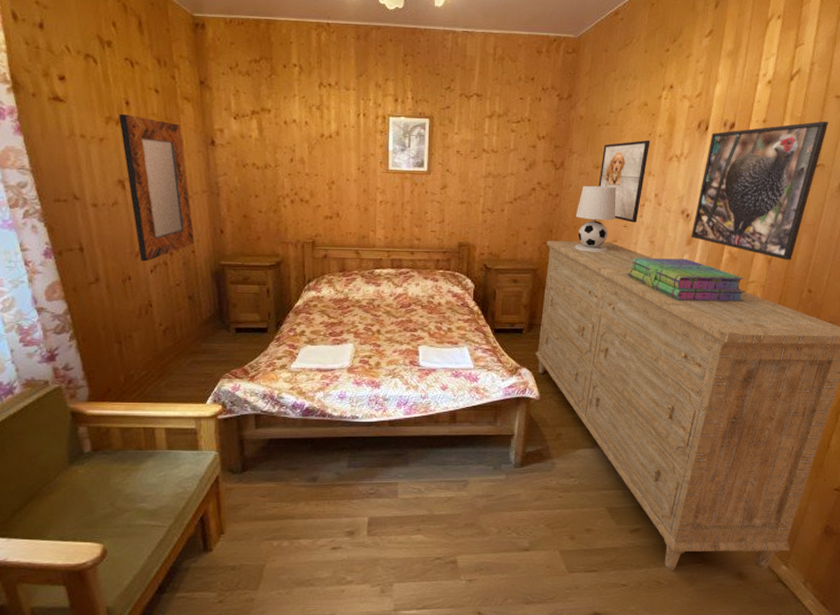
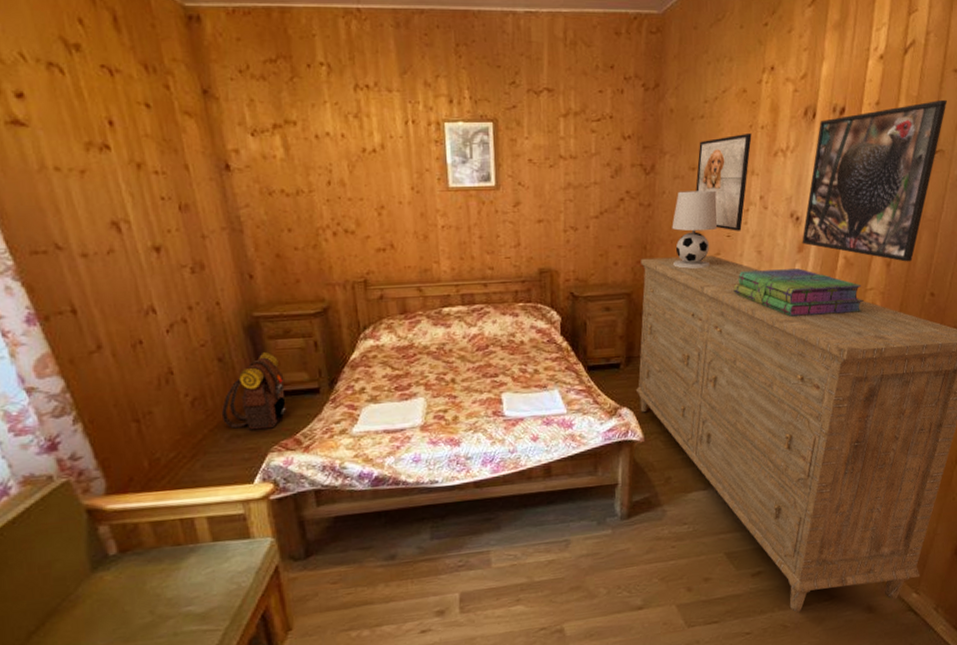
home mirror: present [119,113,194,262] -> none [102,137,217,321]
backpack: none [186,295,240,359] -> present [221,352,287,431]

